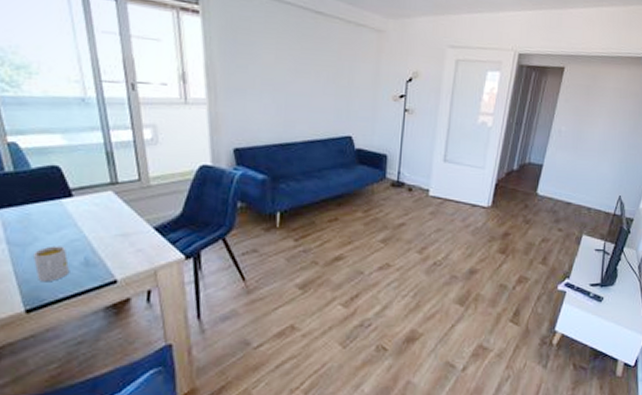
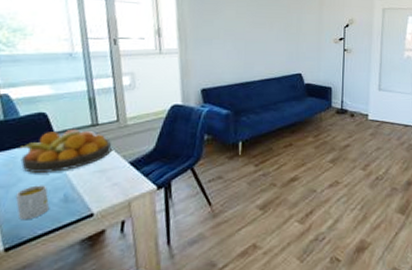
fruit bowl: none [31,186,134,233] -> present [17,128,112,173]

